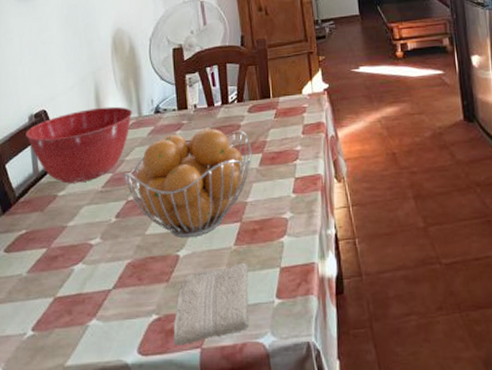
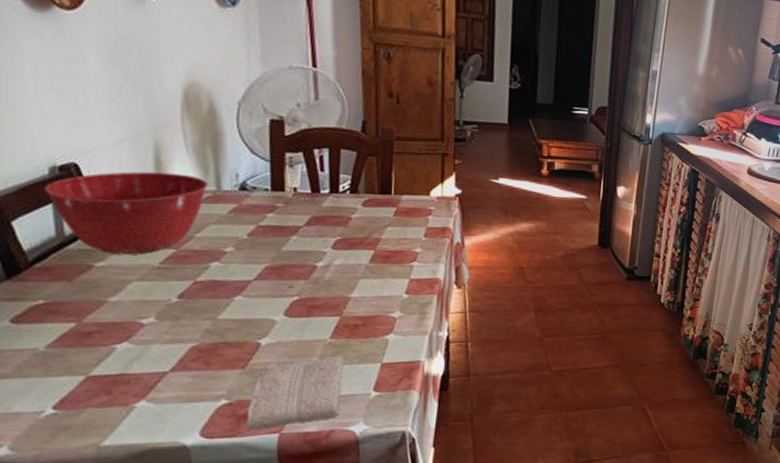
fruit basket: present [124,129,252,238] -> none [191,216,363,327]

